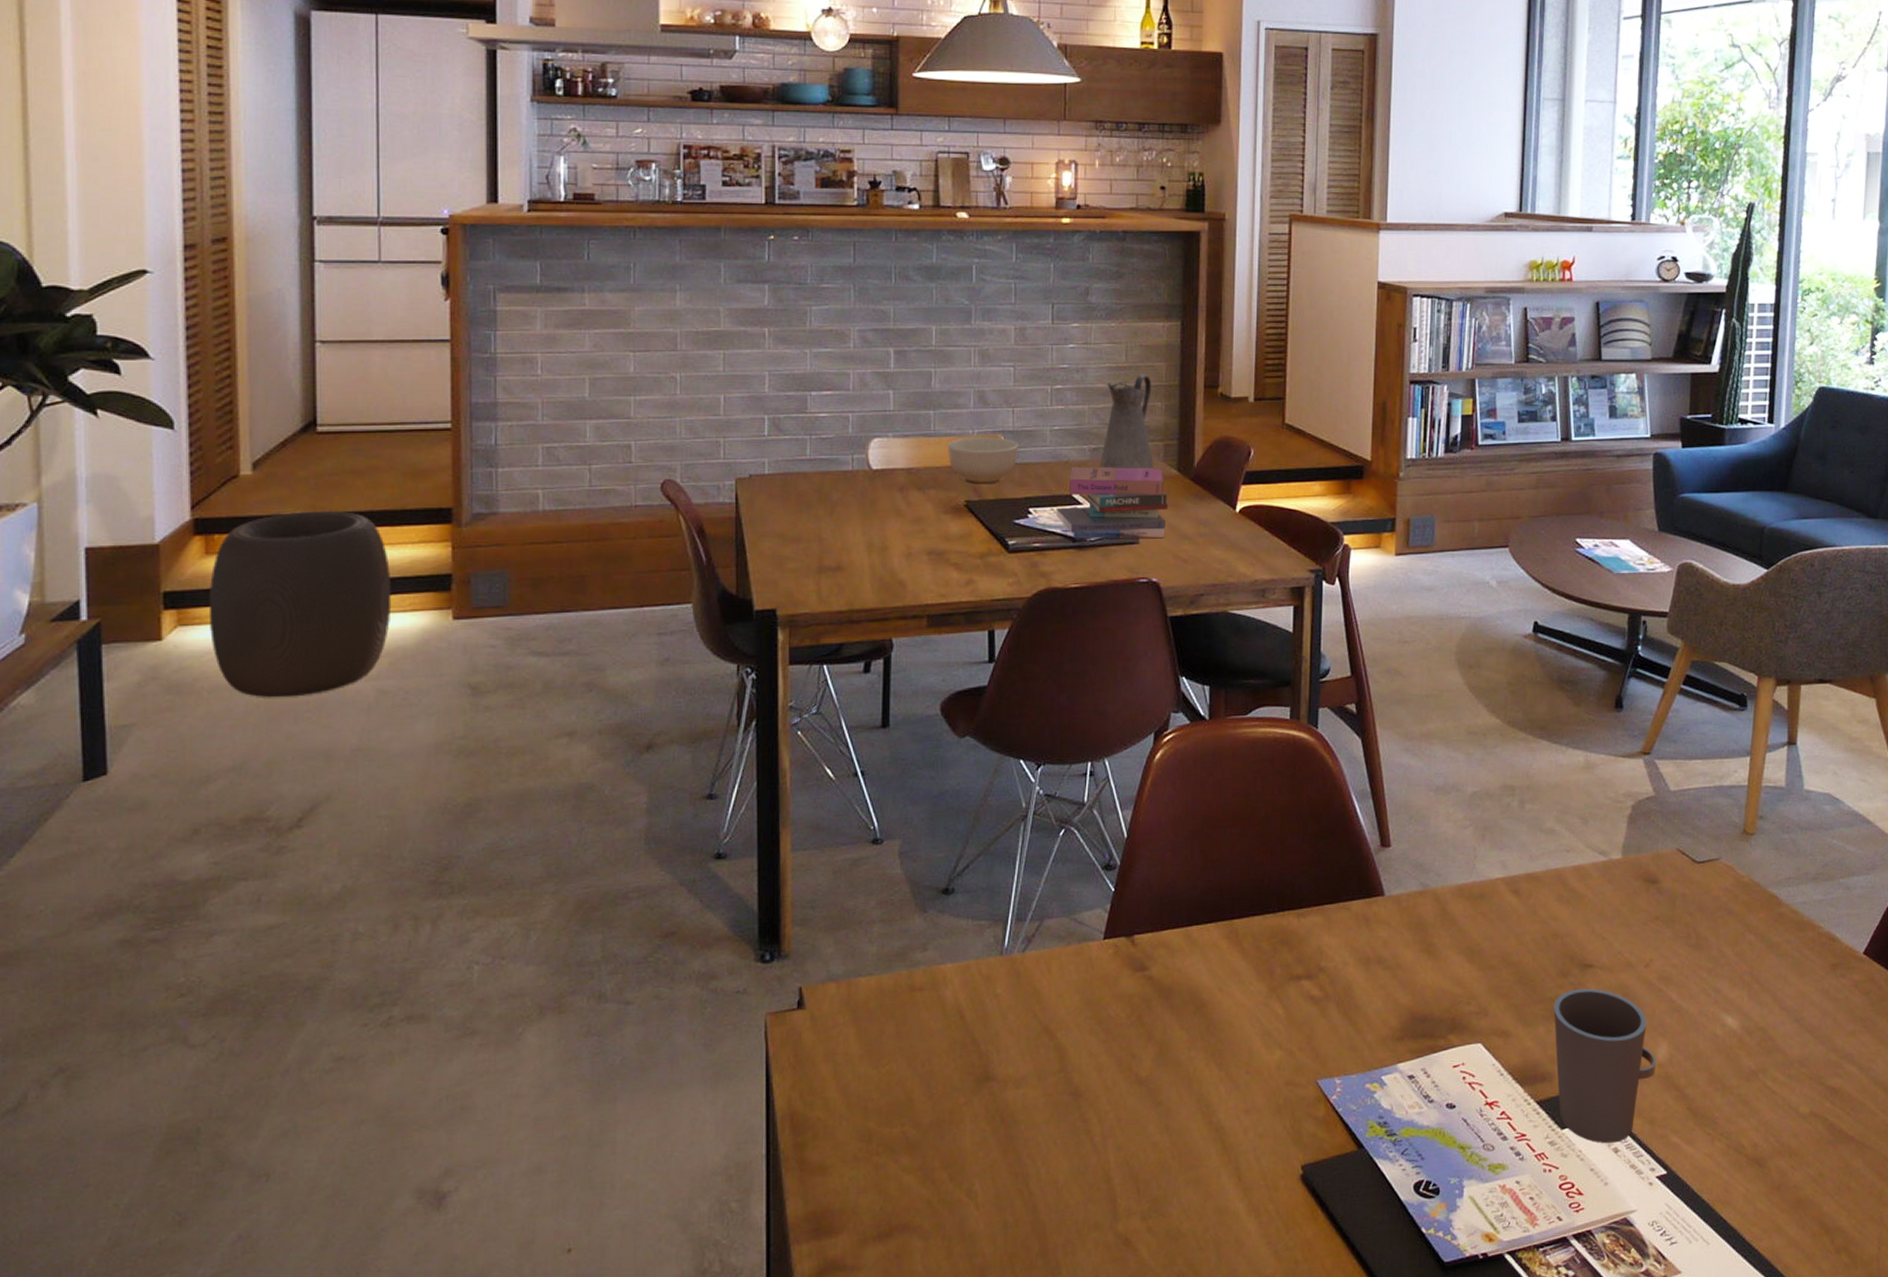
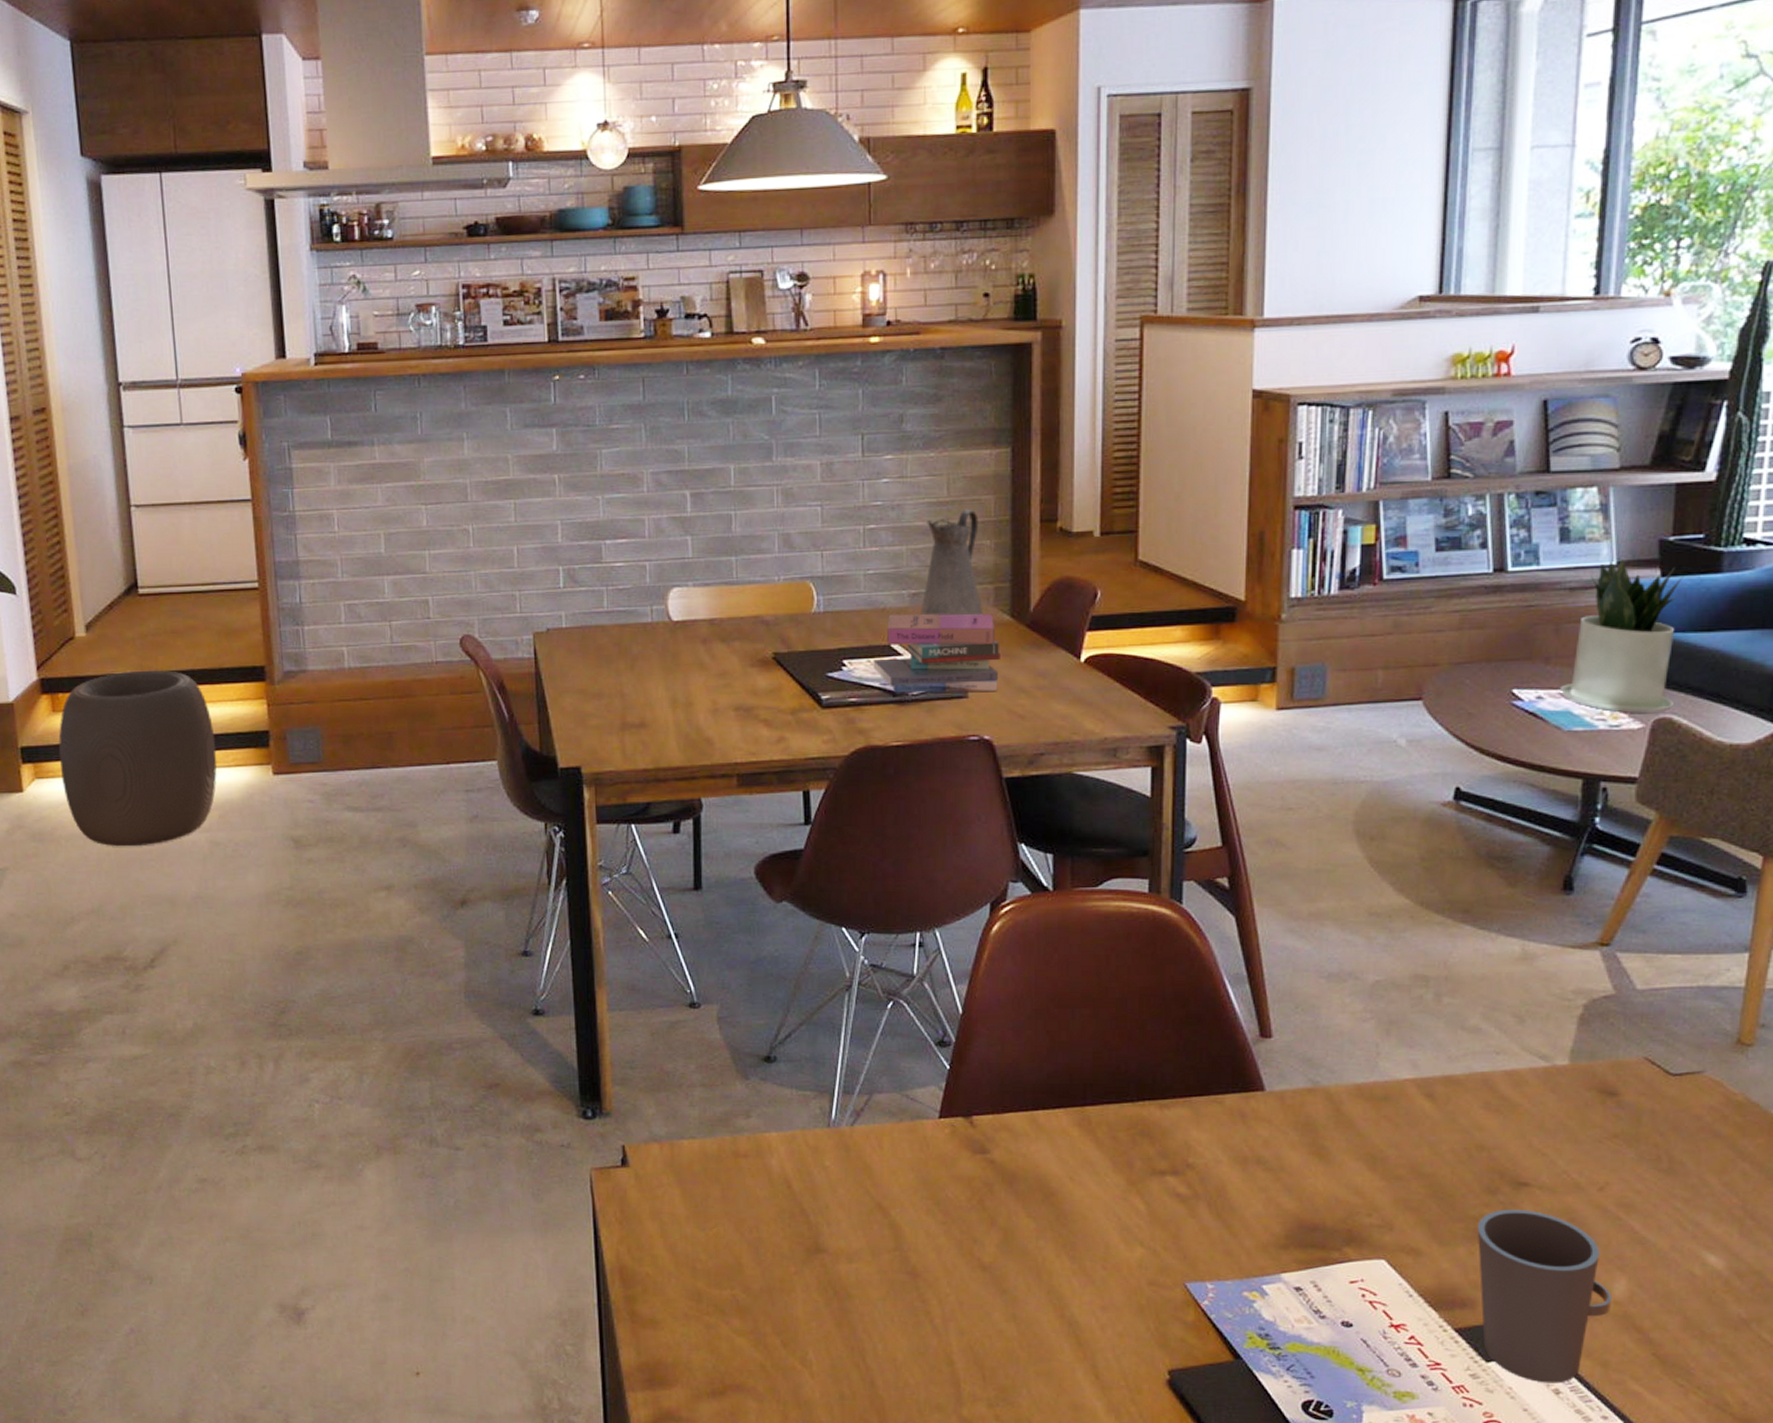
bowl: present [947,437,1019,485] -> none [751,584,830,635]
planter: none [1610,433,1698,560] -> present [1559,559,1684,714]

